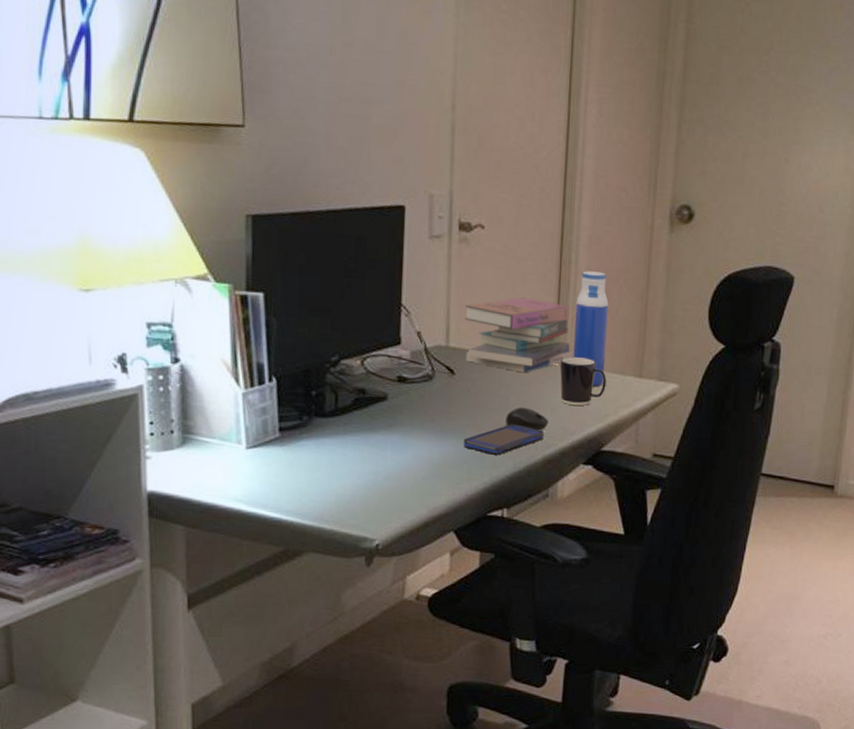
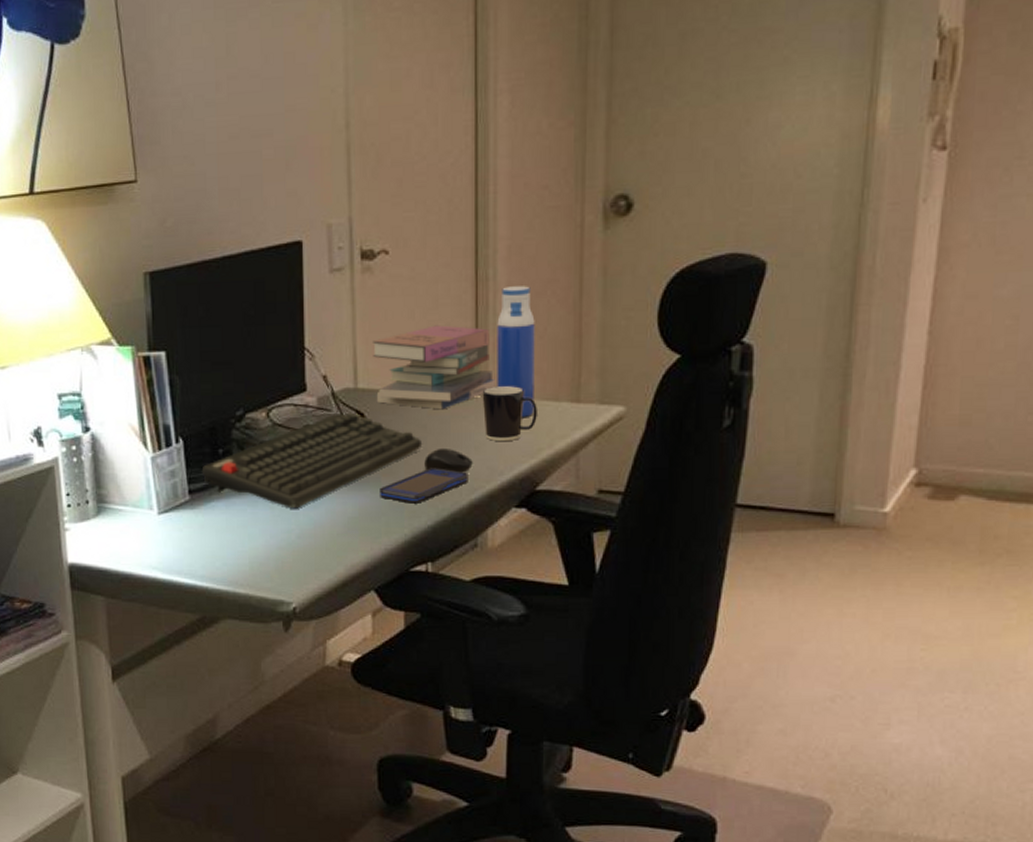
computer keyboard: none [293,366,505,452] -> present [201,412,423,509]

